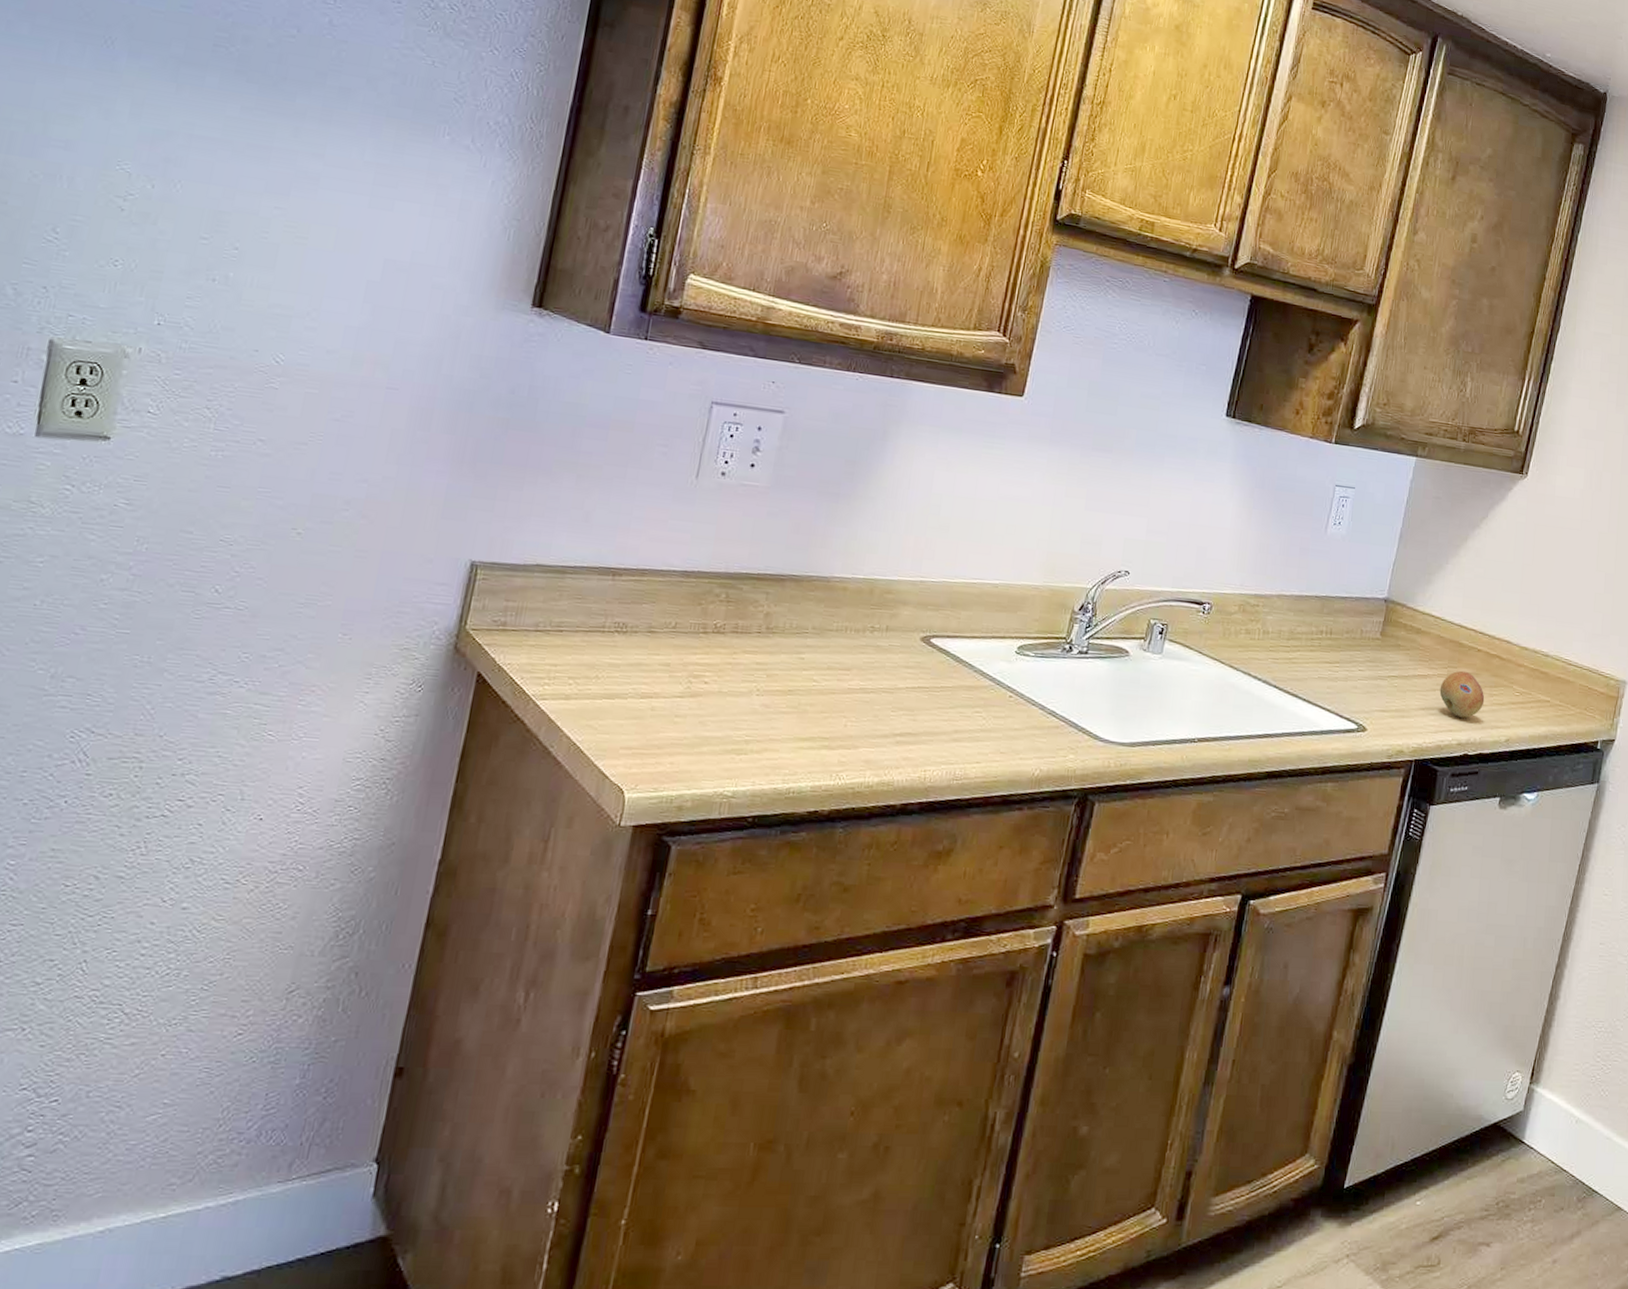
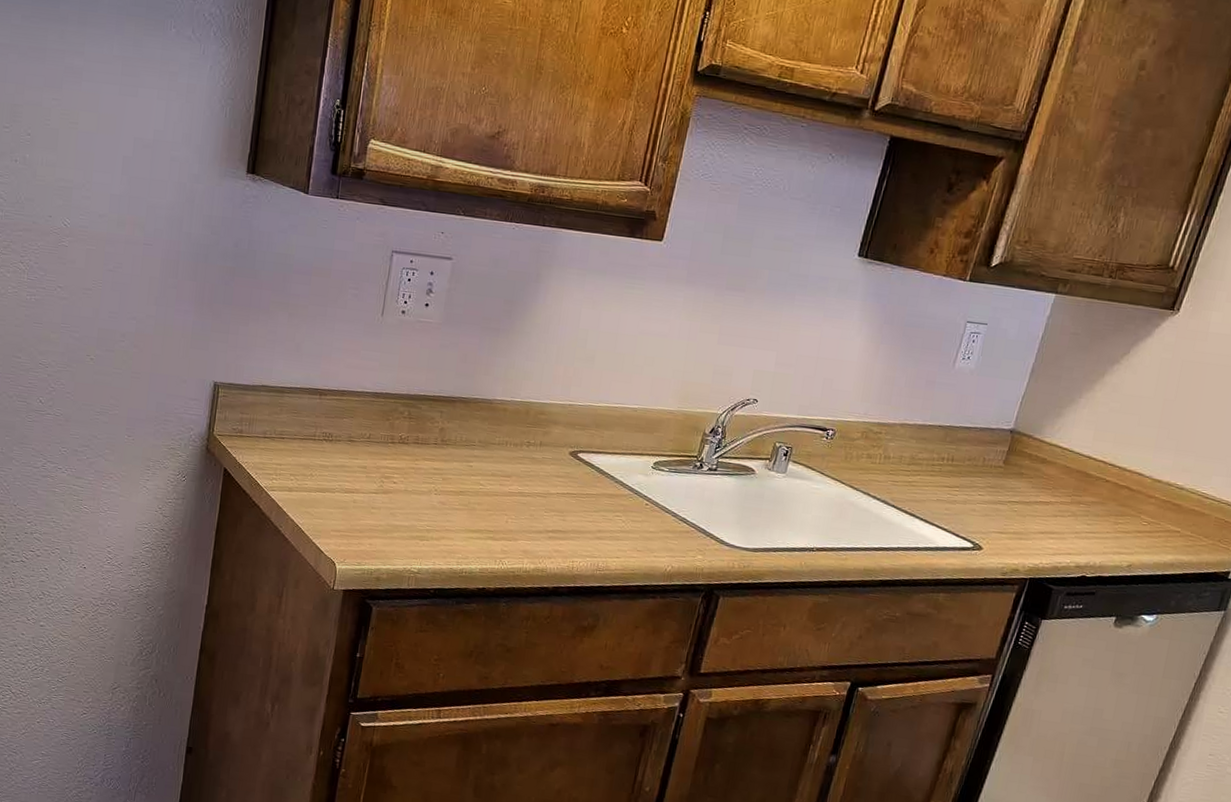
fruit: present [1439,670,1485,718] -> none [1061,499,1109,543]

